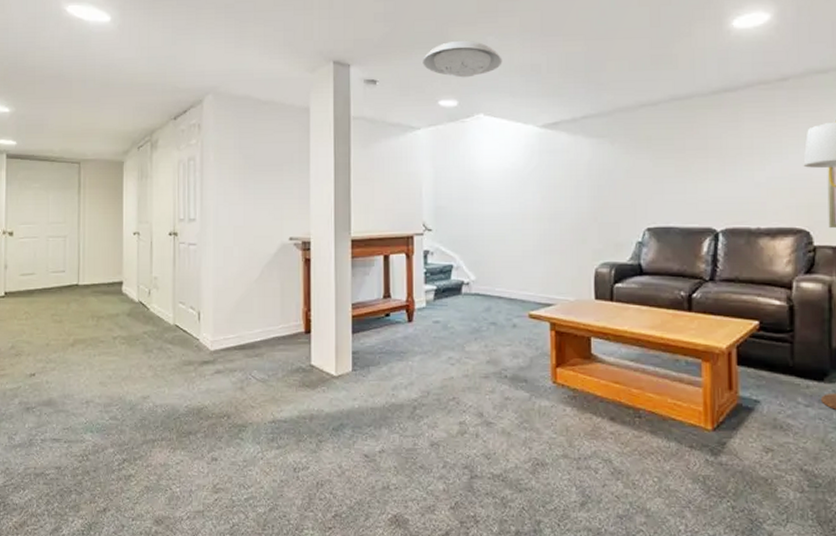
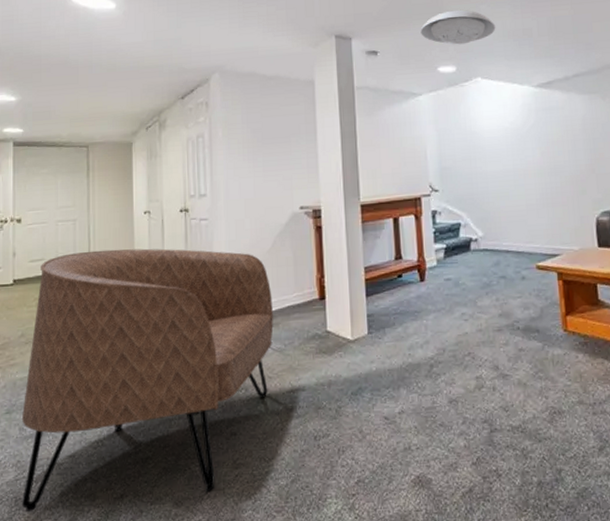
armchair: none [9,268,258,518] -> present [21,248,274,513]

